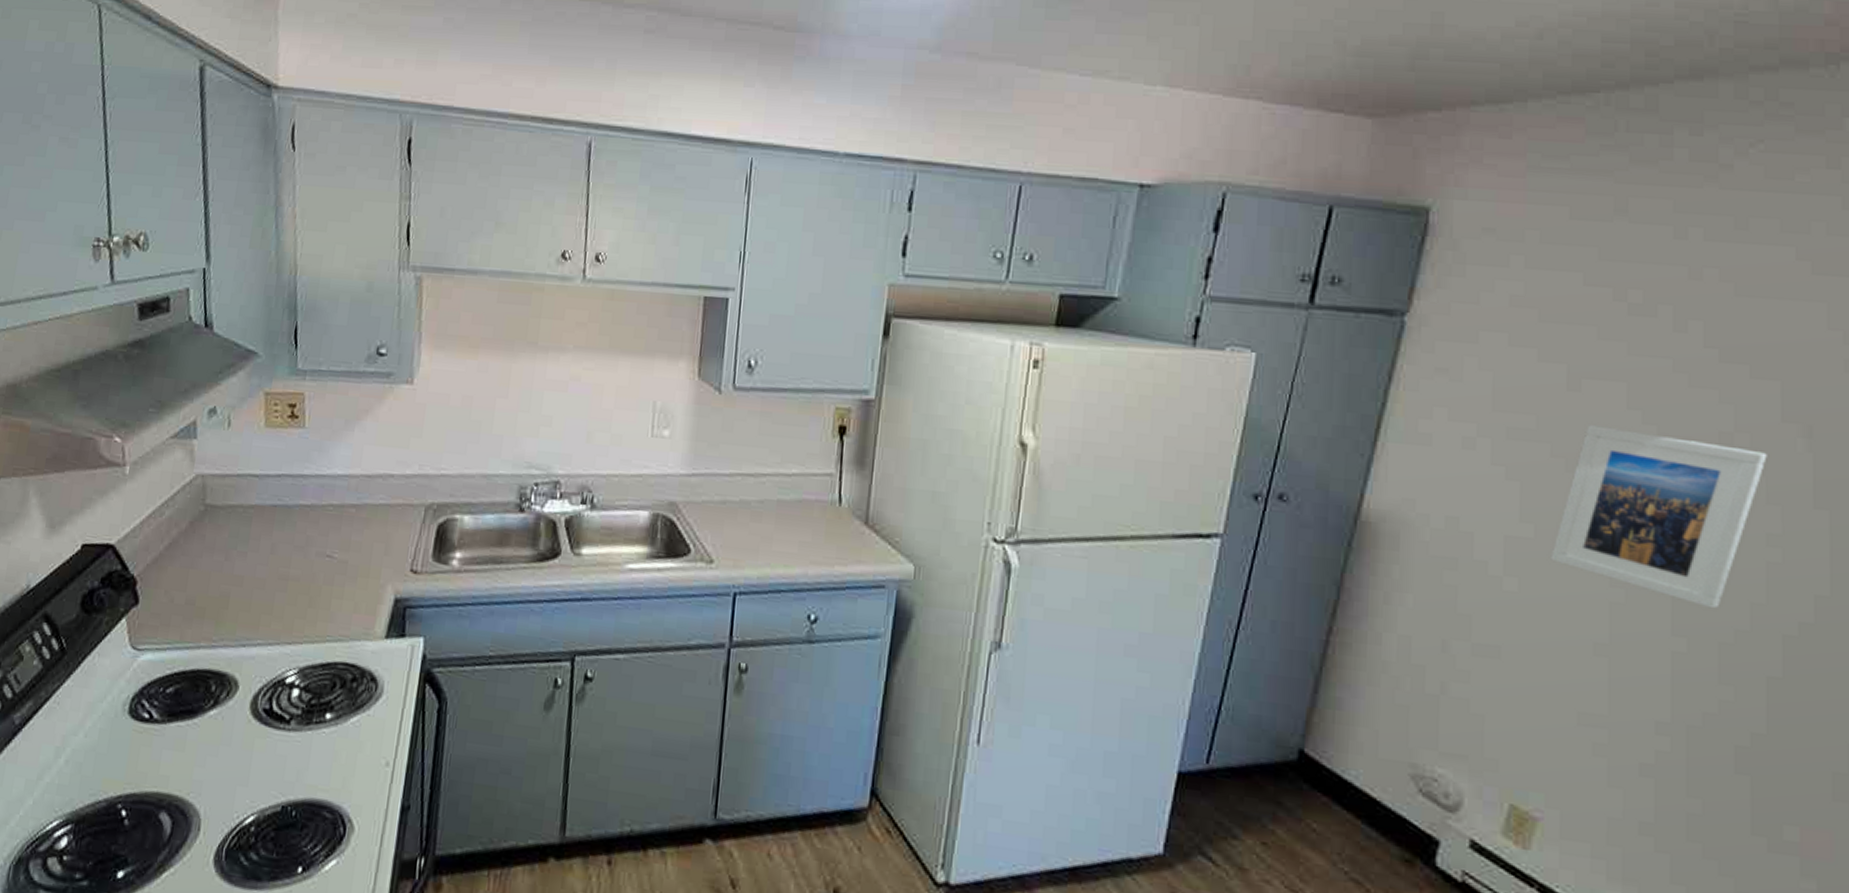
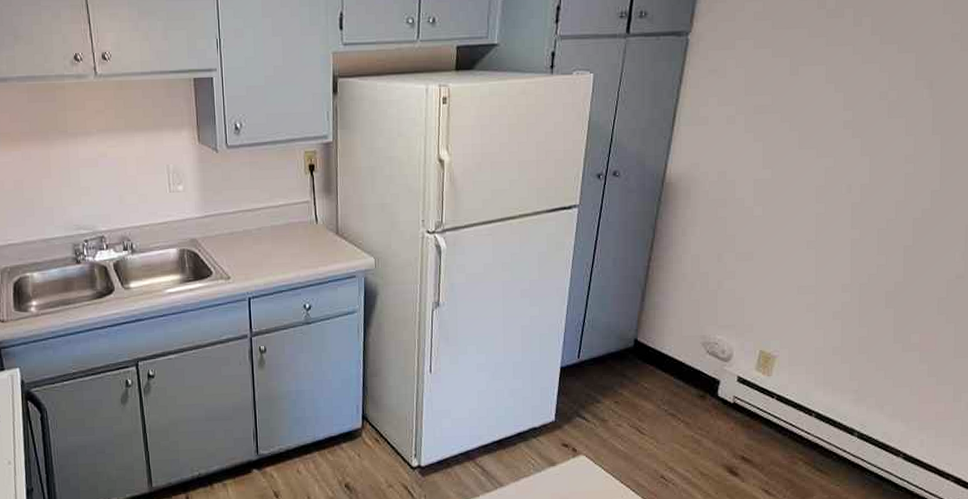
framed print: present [1550,425,1767,609] -> none [781,97,907,208]

